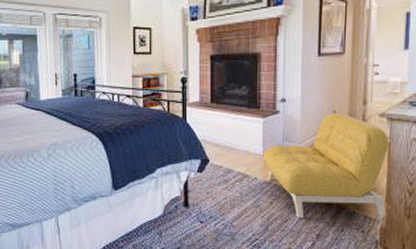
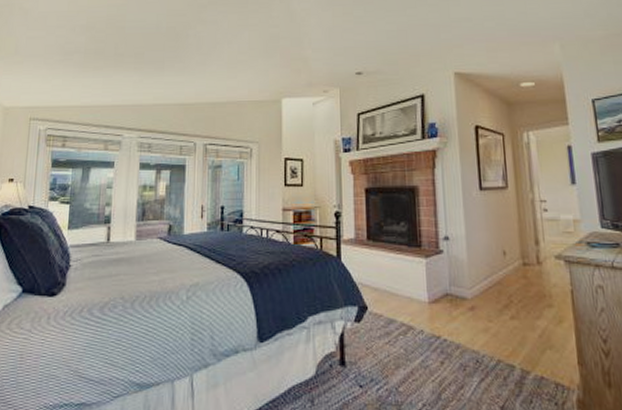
armchair: present [263,113,389,220] -> none [429,254,581,389]

